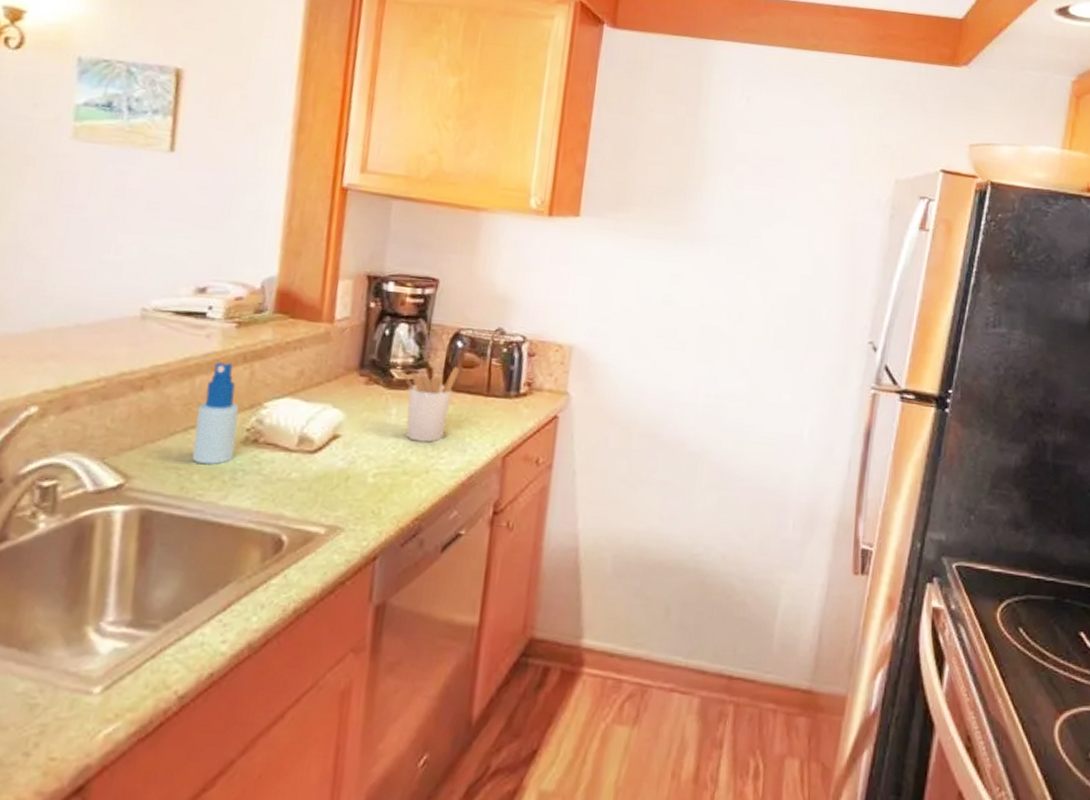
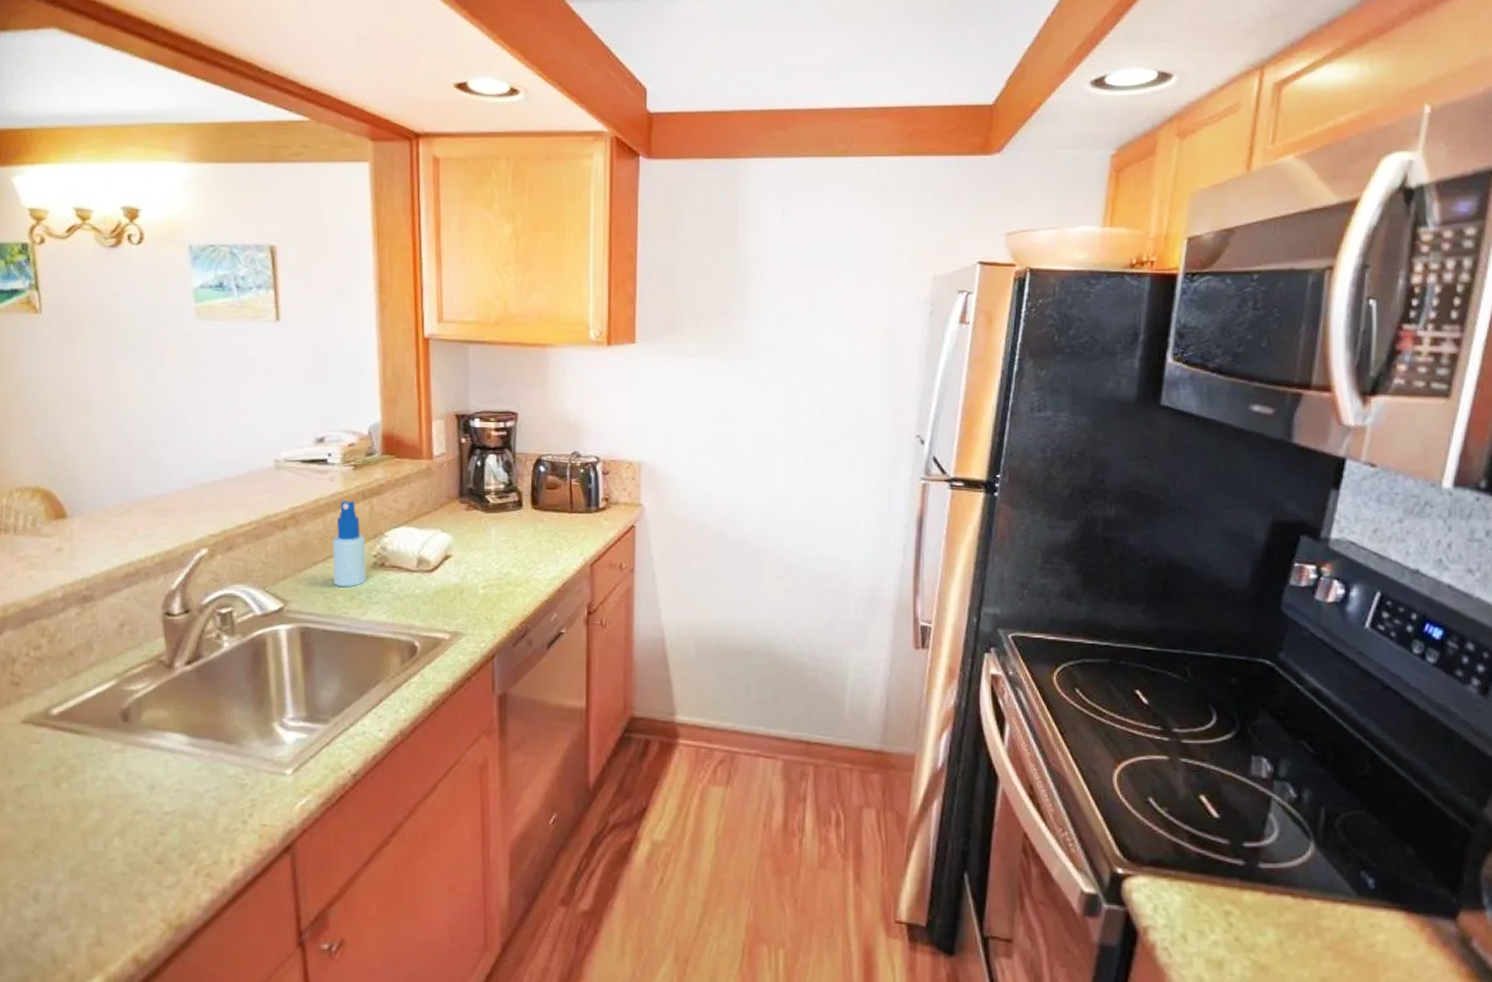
utensil holder: present [402,367,460,443] -> none [496,489,545,556]

